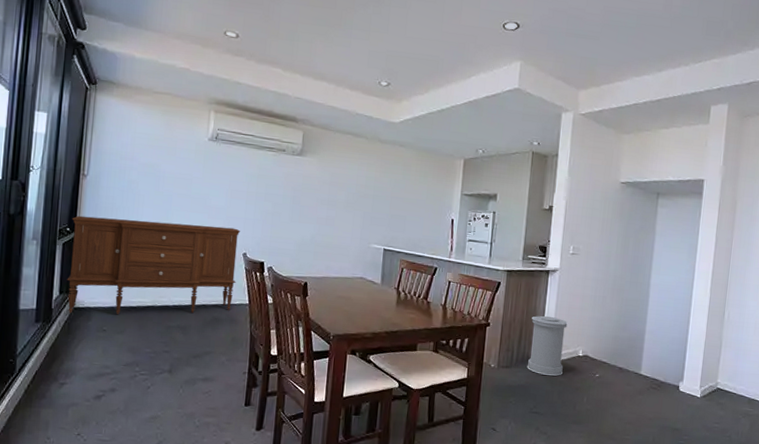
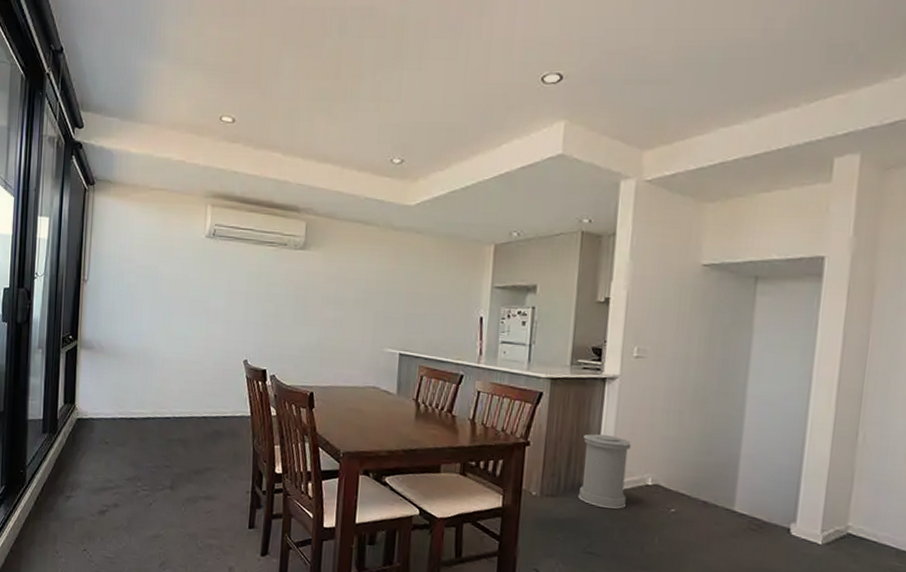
sideboard: present [67,215,241,315] -> none [70,322,241,427]

